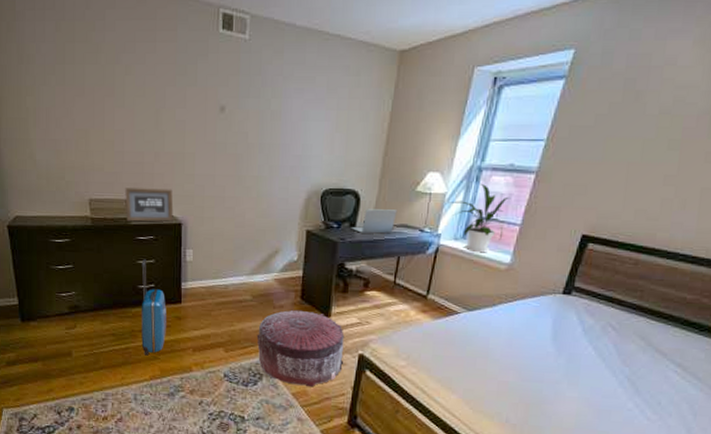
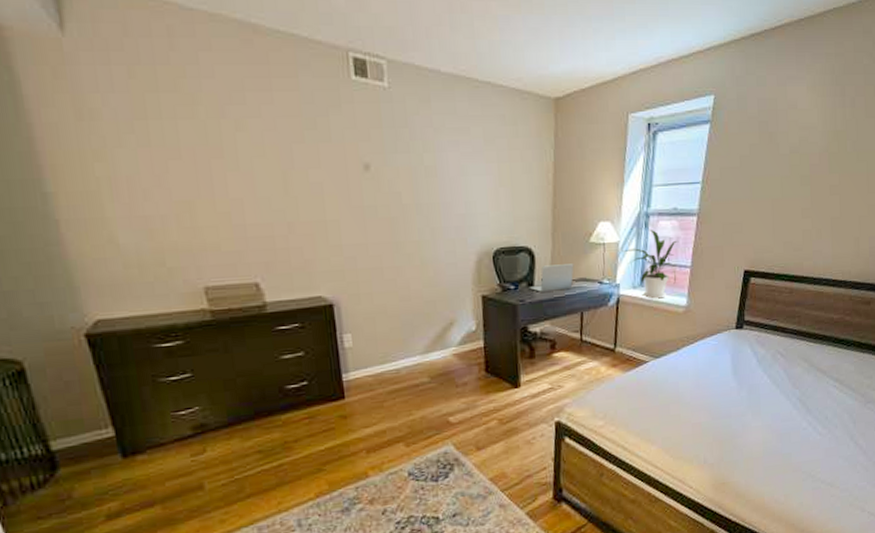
picture frame: present [125,188,174,222] -> none [253,265,322,310]
suitcase: present [140,258,167,356] -> none [286,351,330,470]
pouf: present [256,309,345,388] -> none [441,384,541,469]

